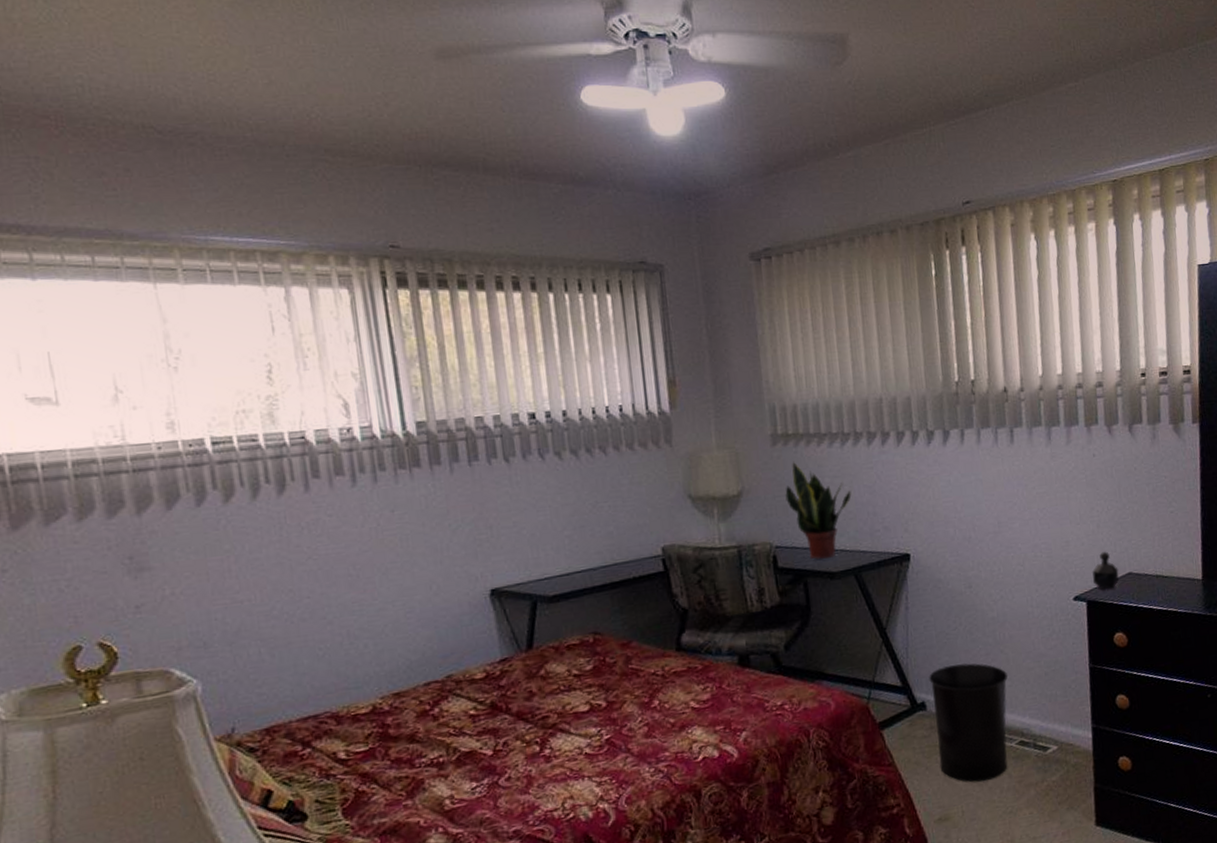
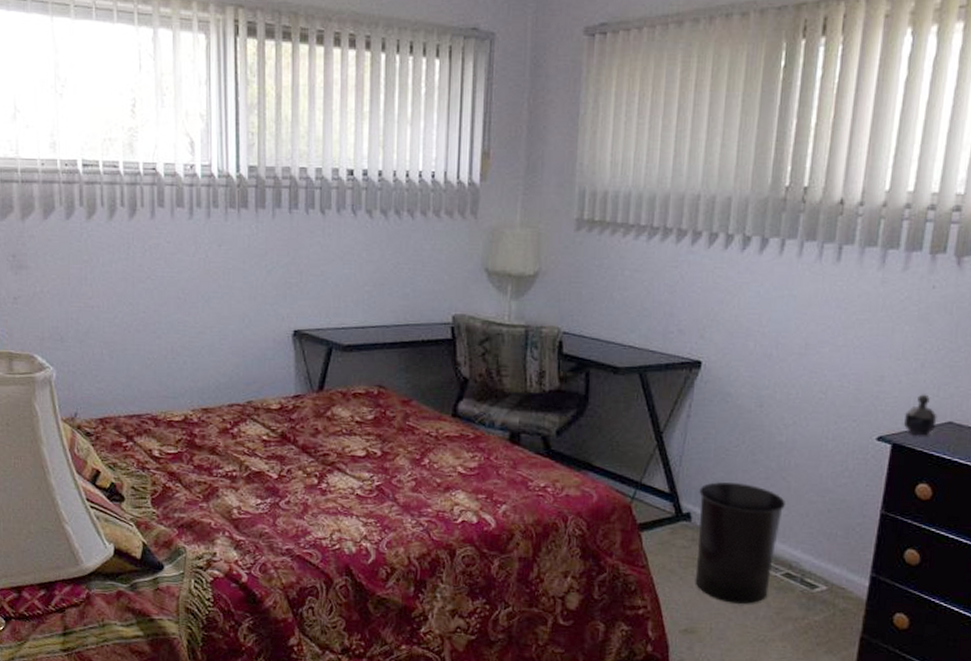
potted plant: present [785,461,852,560] -> none [581,249,650,353]

